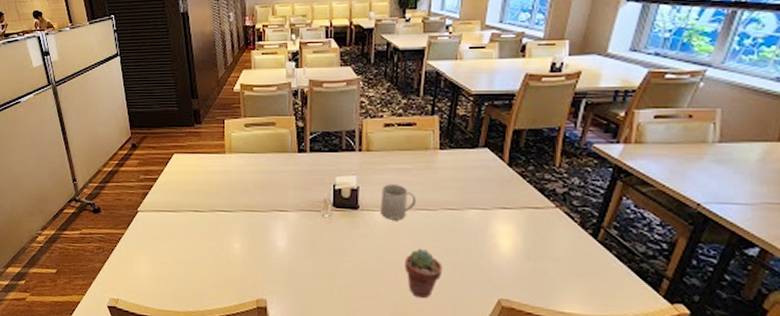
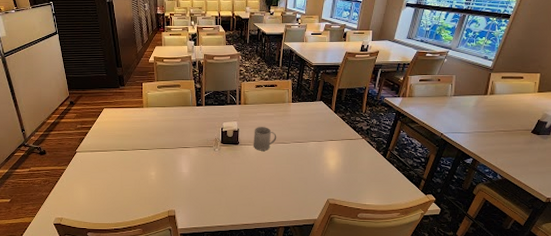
potted succulent: present [405,248,443,298] -> none [269,169,293,201]

